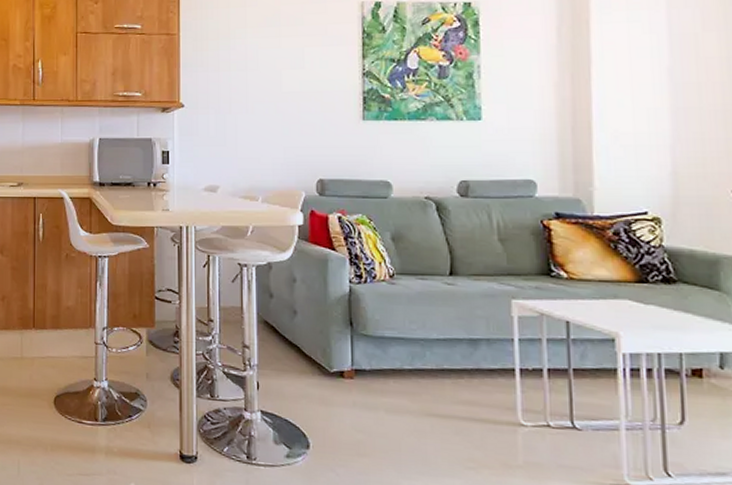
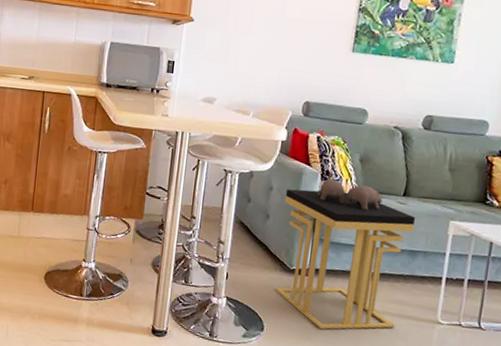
side table: none [311,263,470,443] -> present [274,178,416,330]

